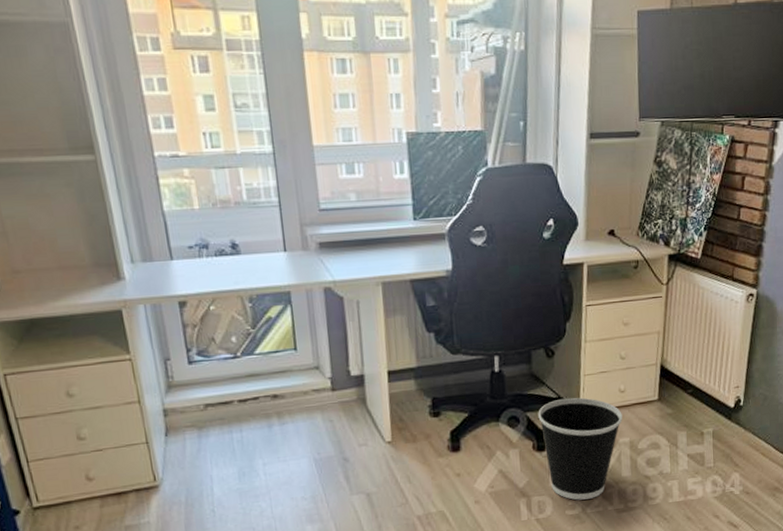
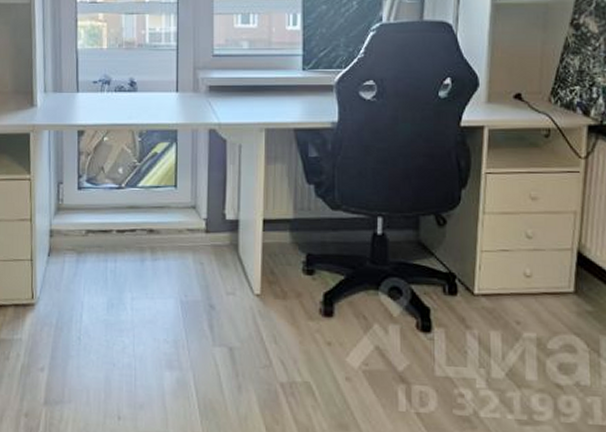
wastebasket: present [538,397,623,500] -> none [424,274,528,401]

